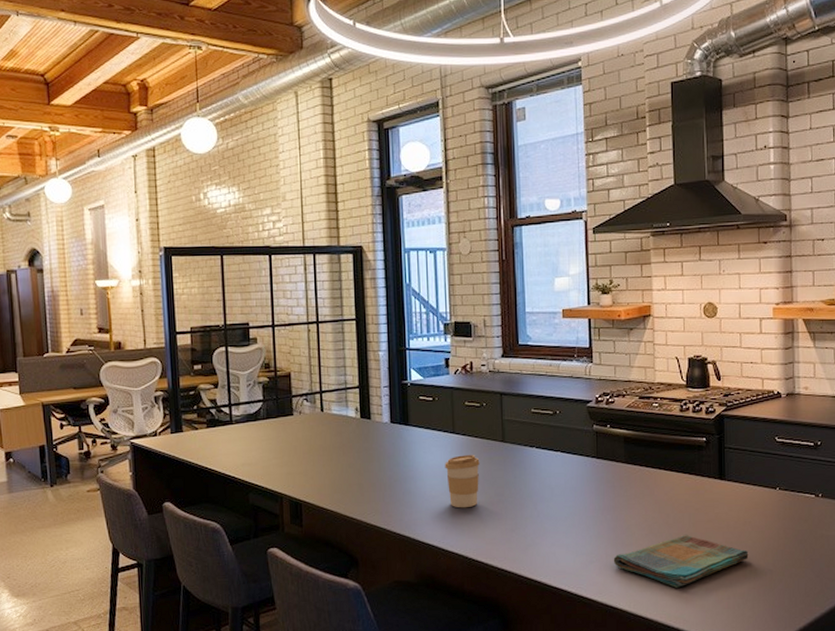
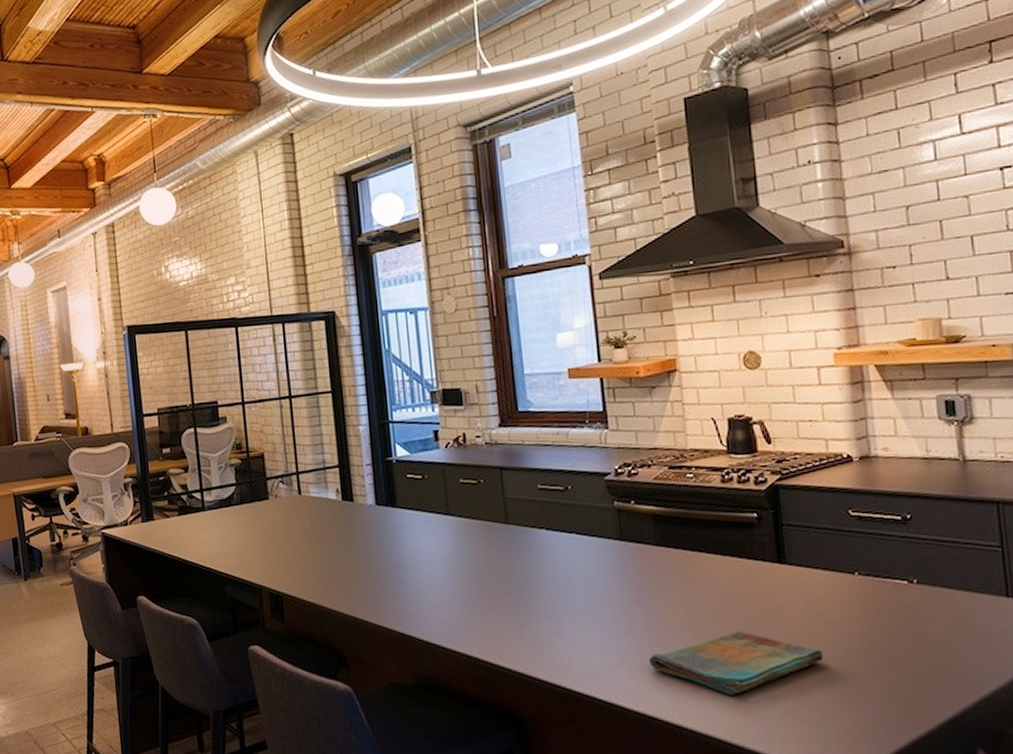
coffee cup: present [445,455,480,508] -> none [440,539,481,601]

